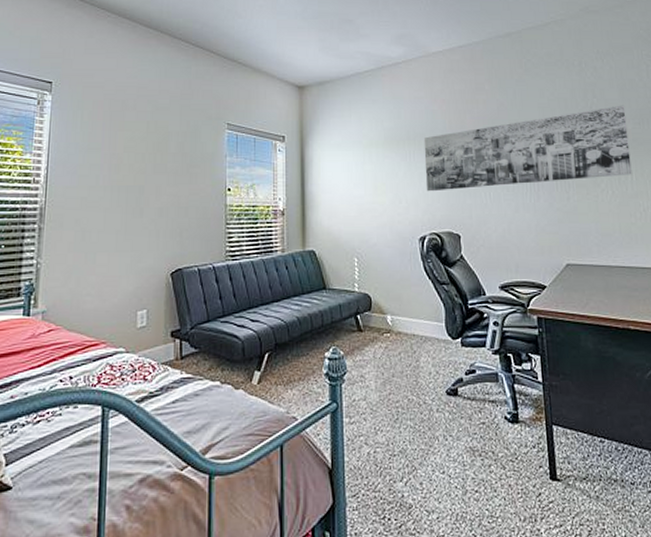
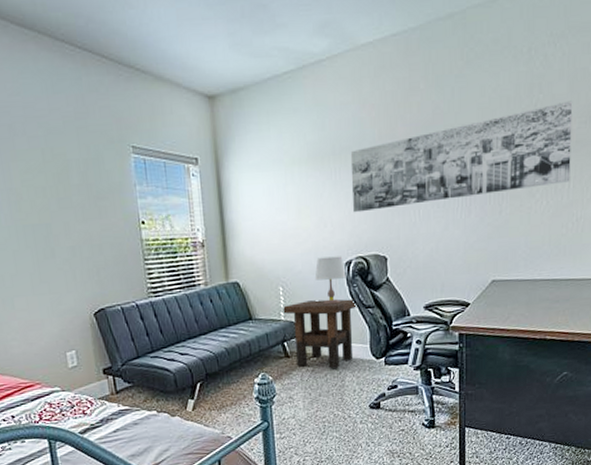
side table: none [357,273,432,346] -> present [283,298,357,368]
table lamp: none [389,231,421,279] -> present [315,256,346,305]

